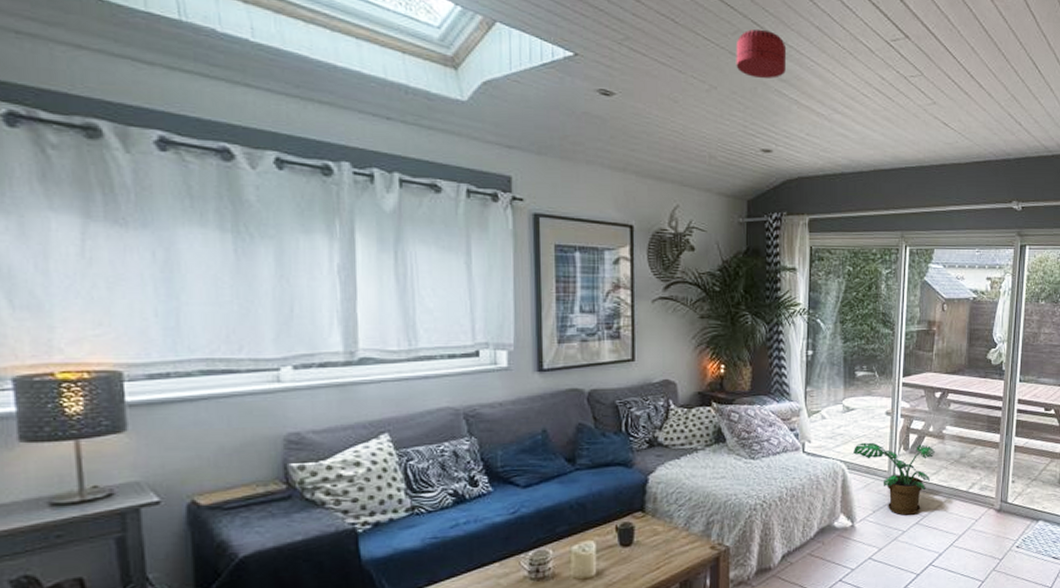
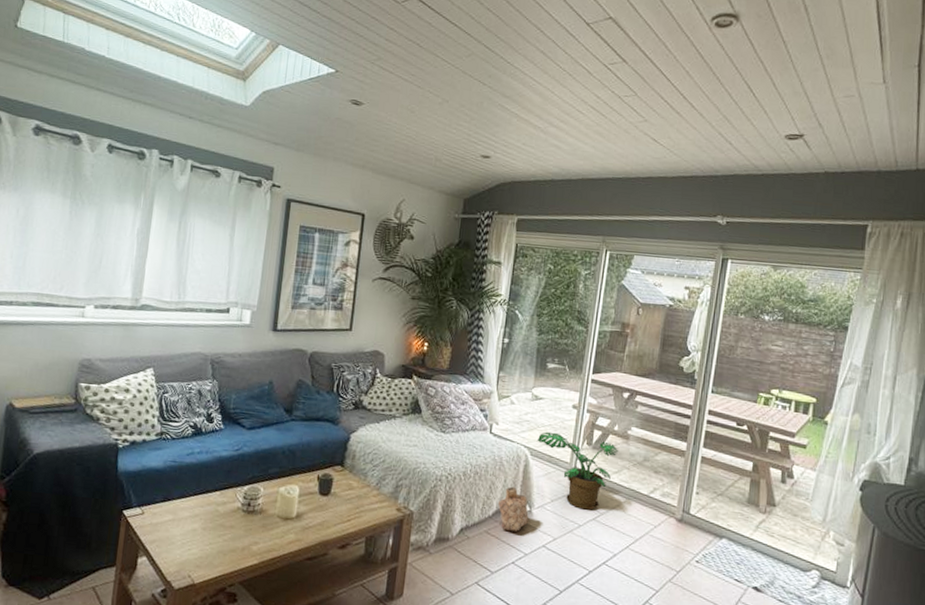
smoke detector: present [736,29,787,79] -> none [467,52,513,95]
basket: none [819,504,852,549] -> present [498,486,529,531]

